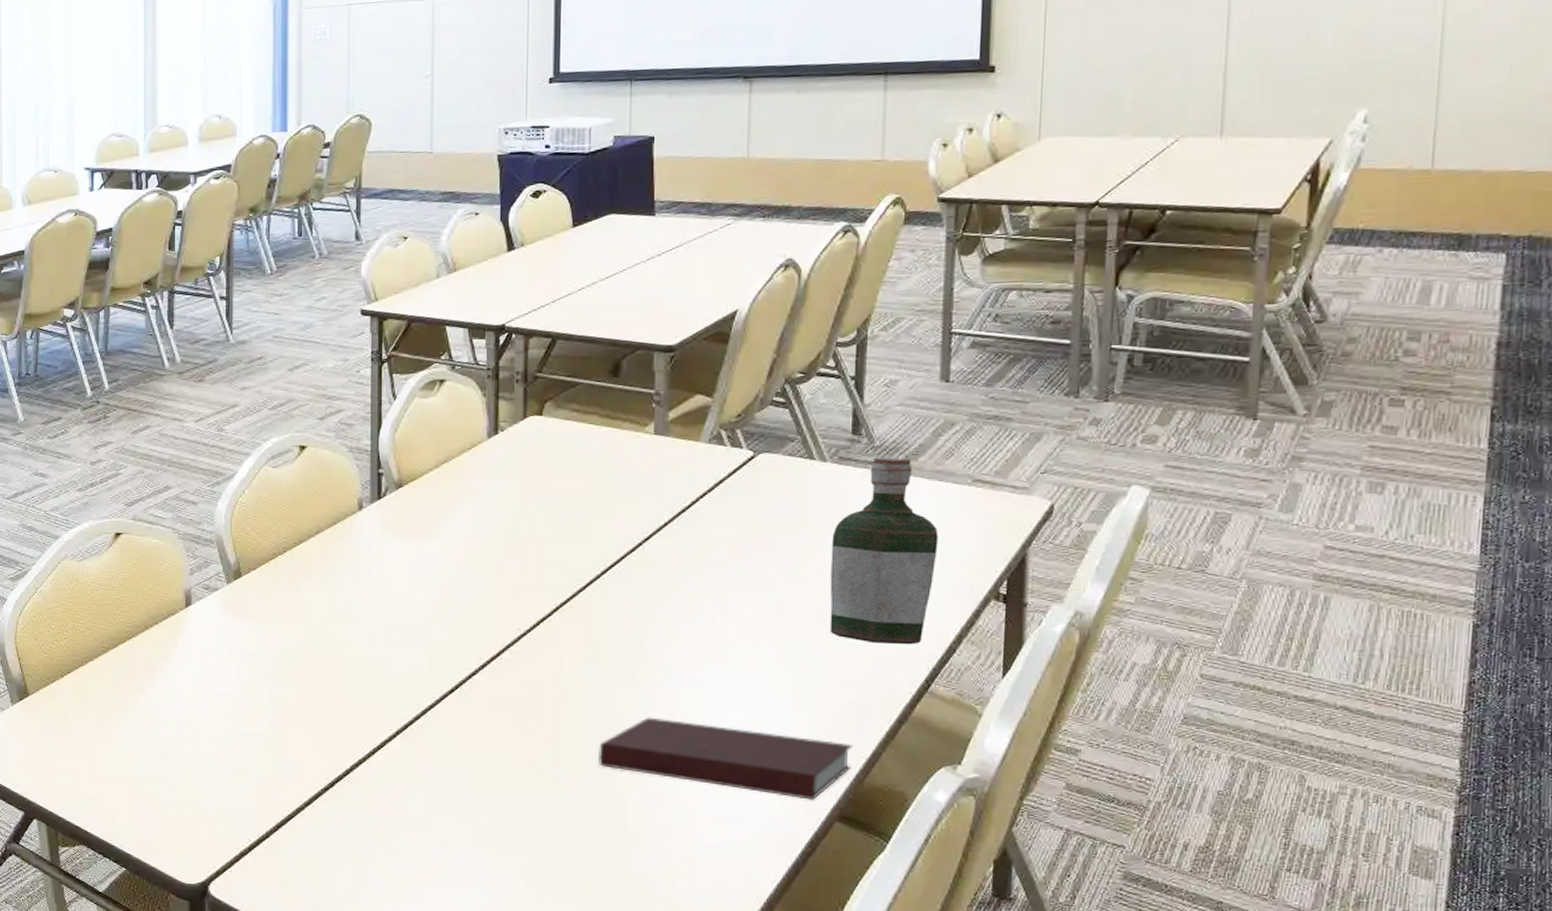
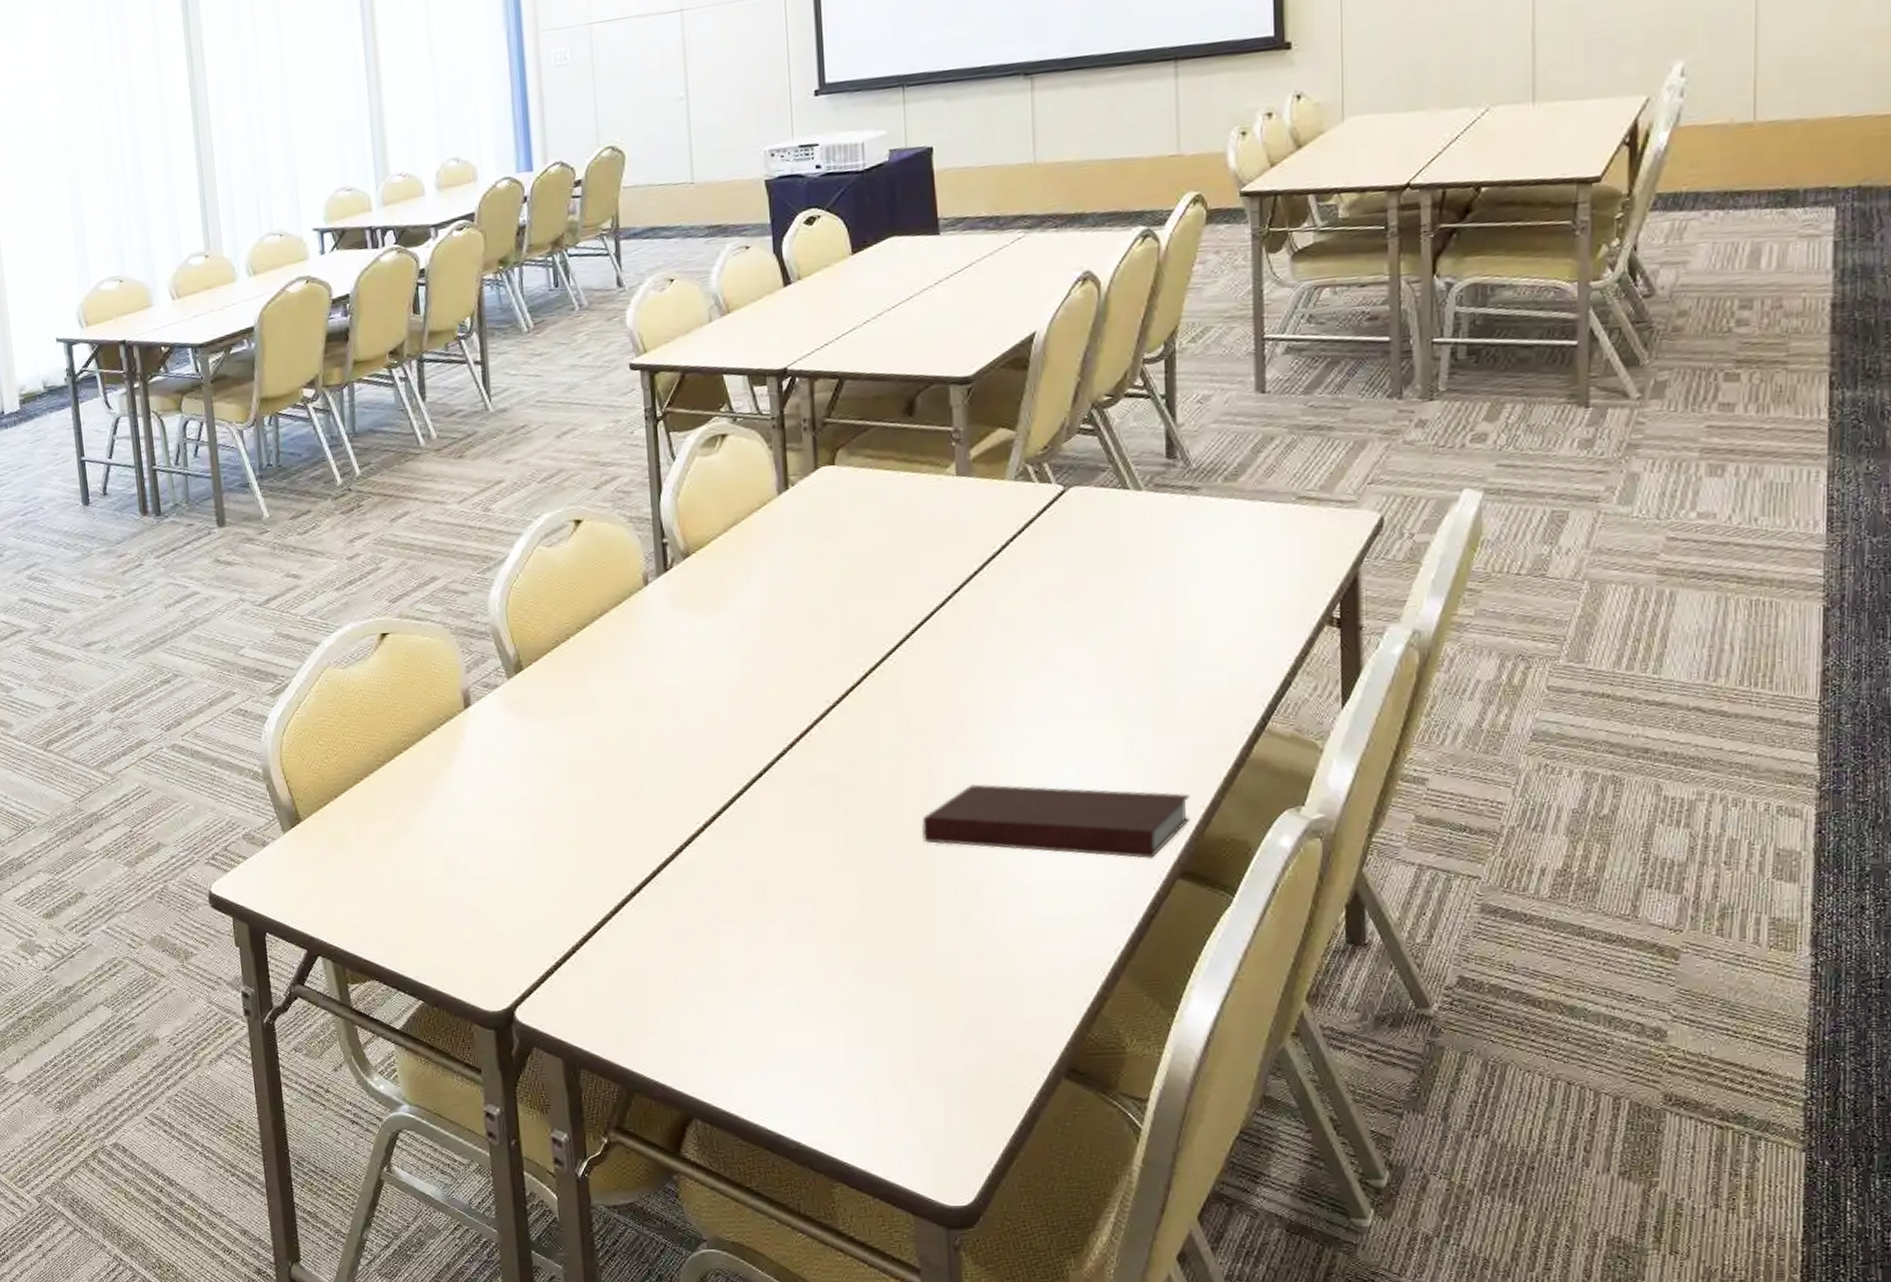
bottle: present [830,457,939,645] -> none [1152,479,1265,684]

